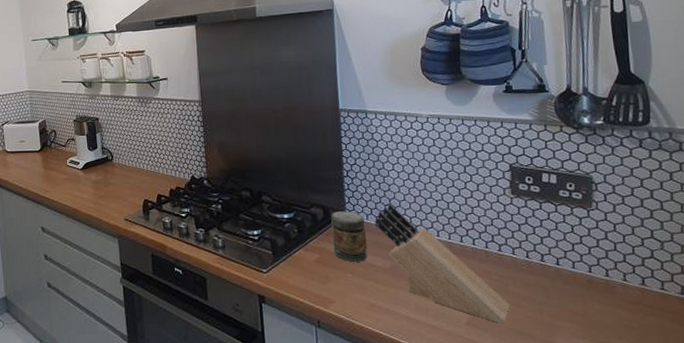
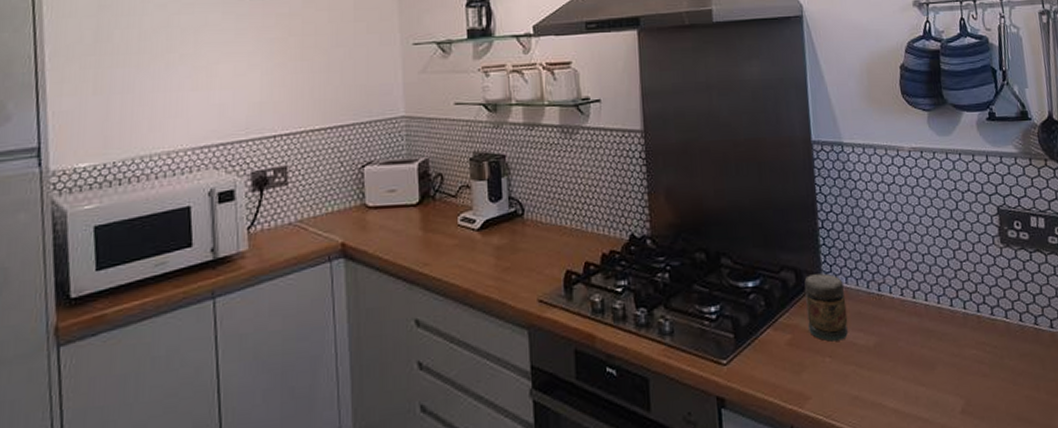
knife block: present [375,204,510,324] -> none [855,261,1006,408]

